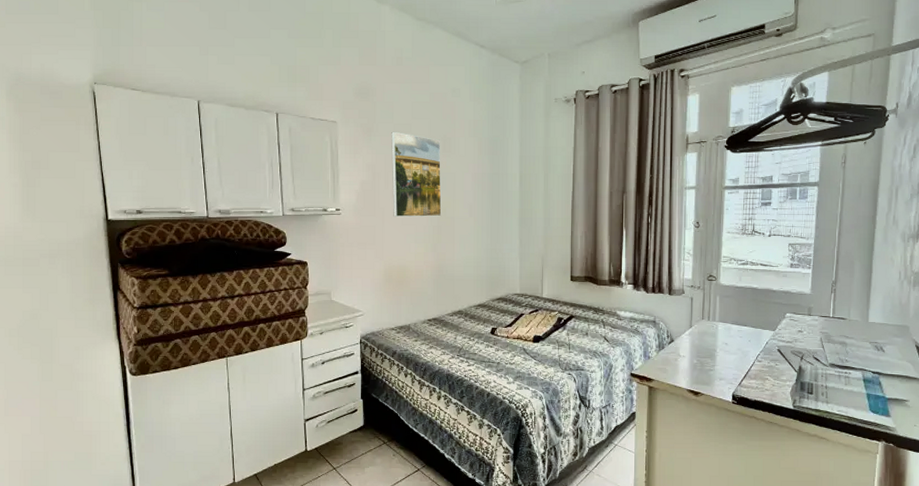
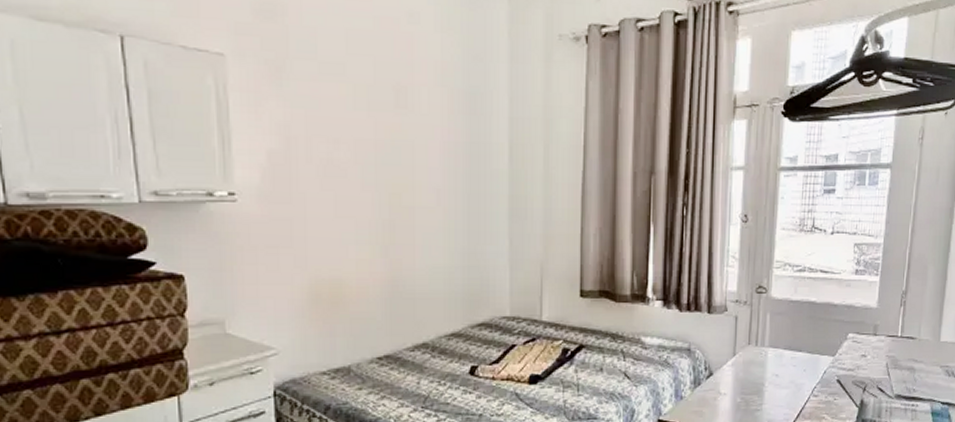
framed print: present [391,131,442,218] -> none [314,73,395,207]

